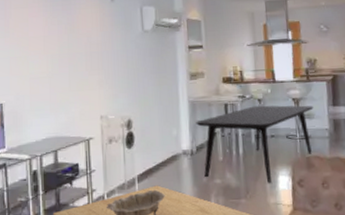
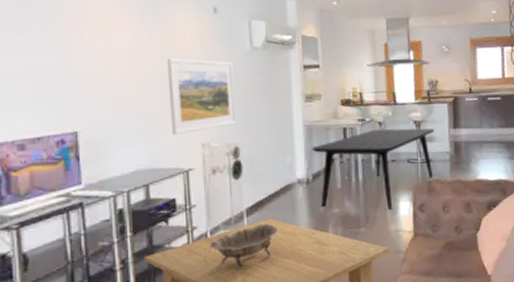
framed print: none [72,41,130,109] -> present [167,57,237,136]

